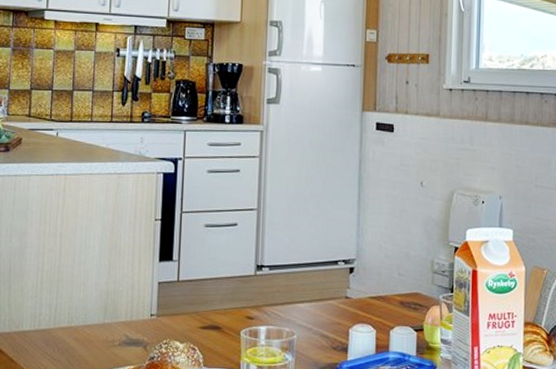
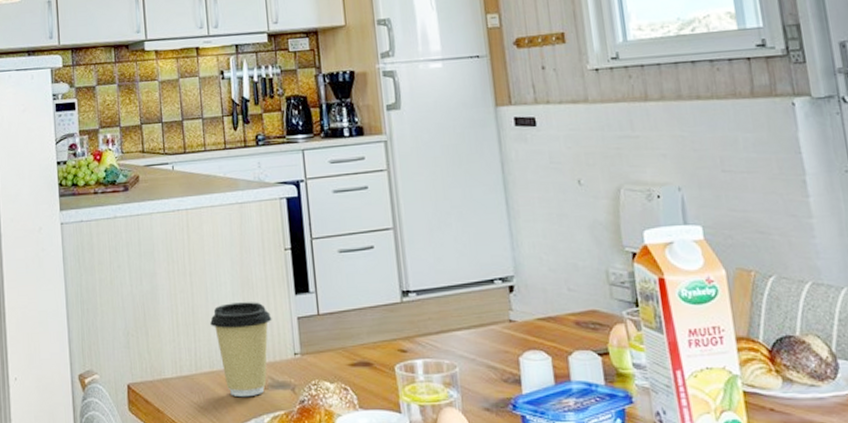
coffee cup: none [74,265,134,351] -> present [210,302,272,396]

